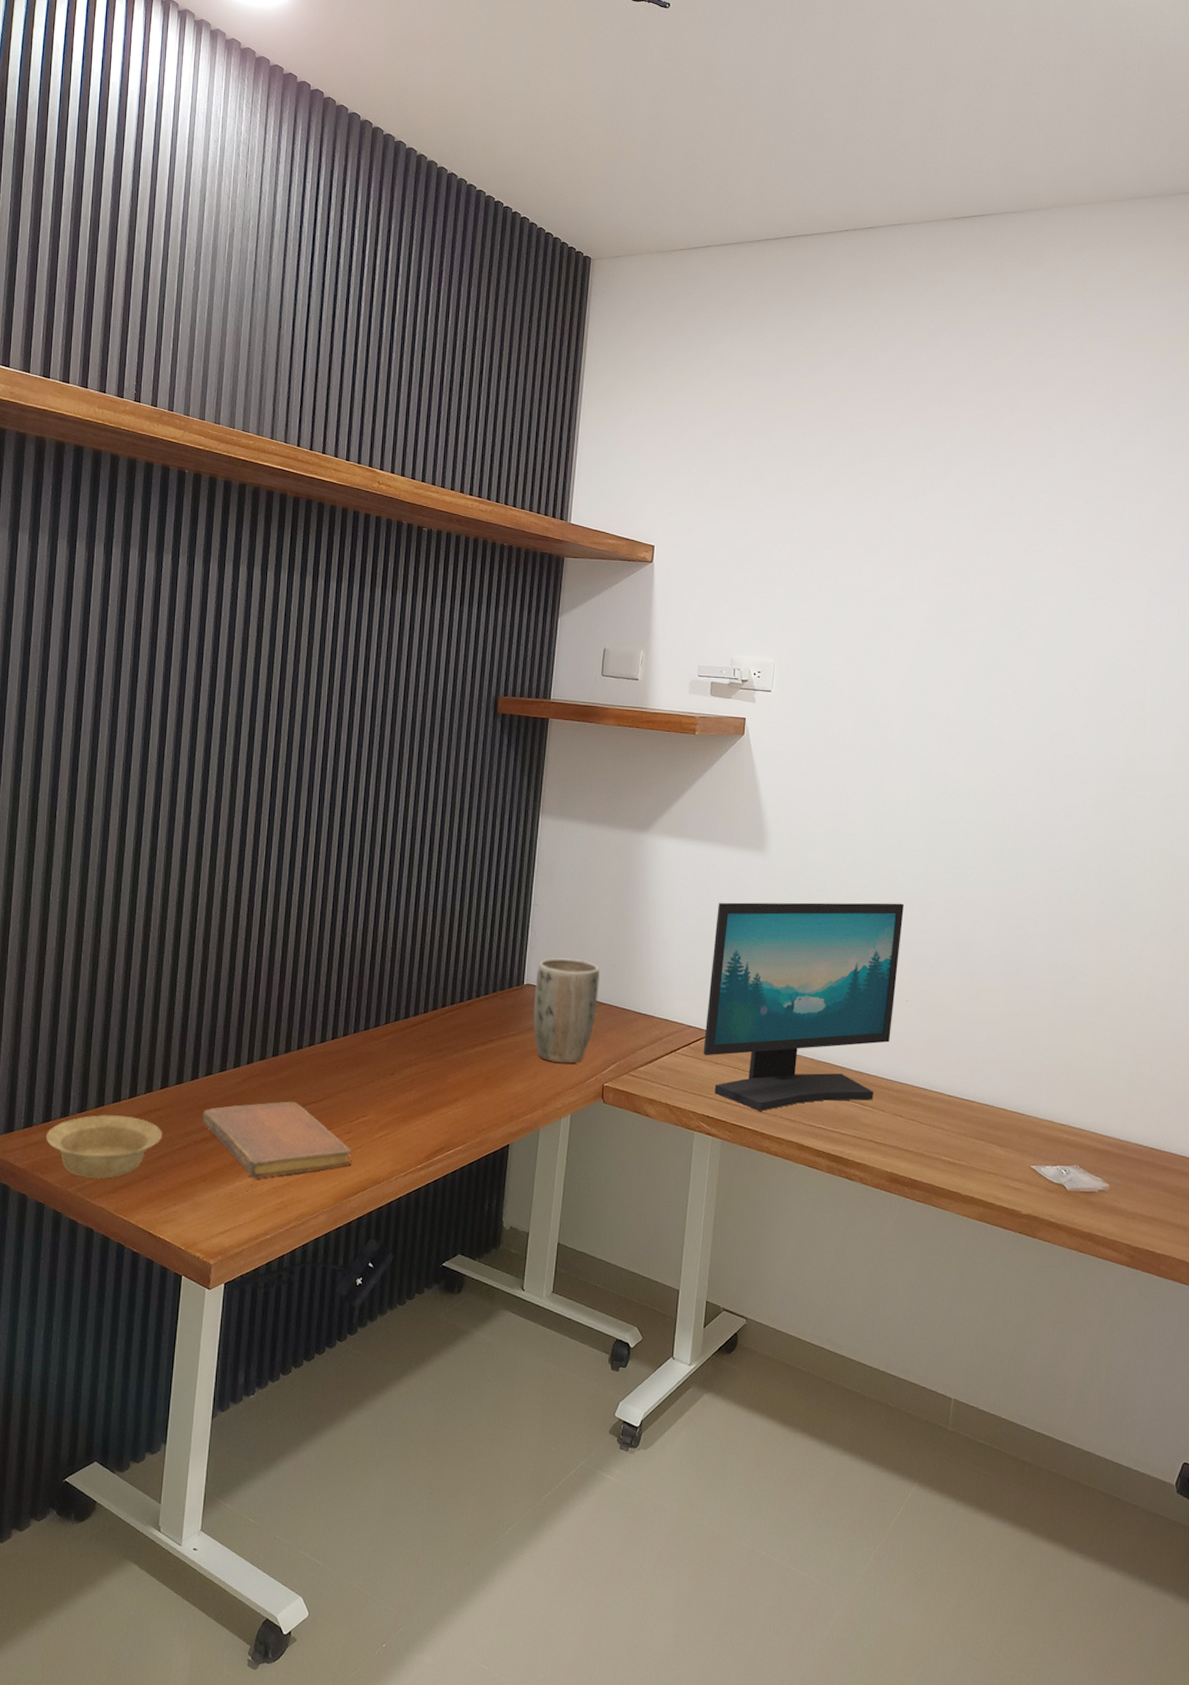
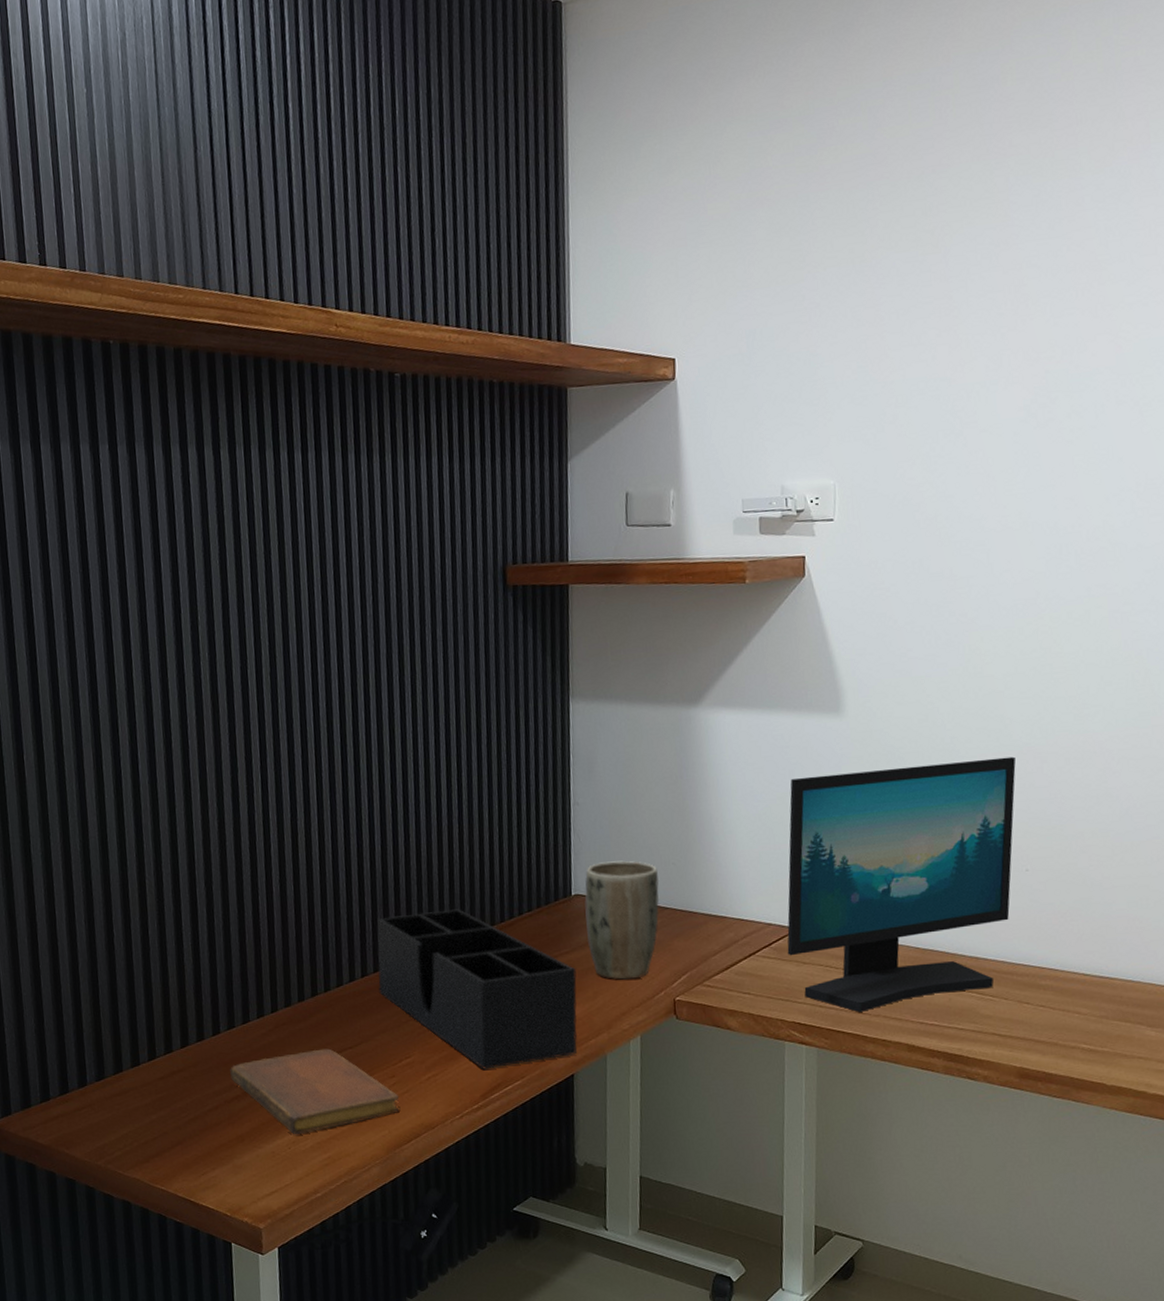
bowl: present [46,1115,162,1179] -> none [66,1080,190,1150]
desk organizer: none [346,986,521,1133] -> present [377,909,577,1069]

